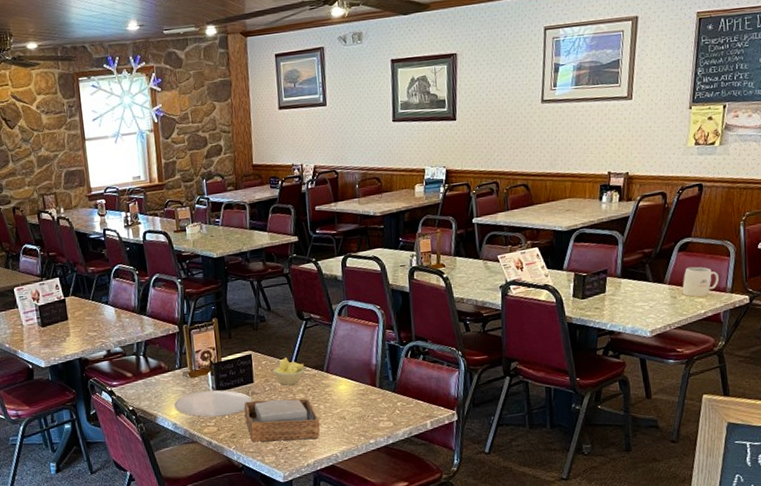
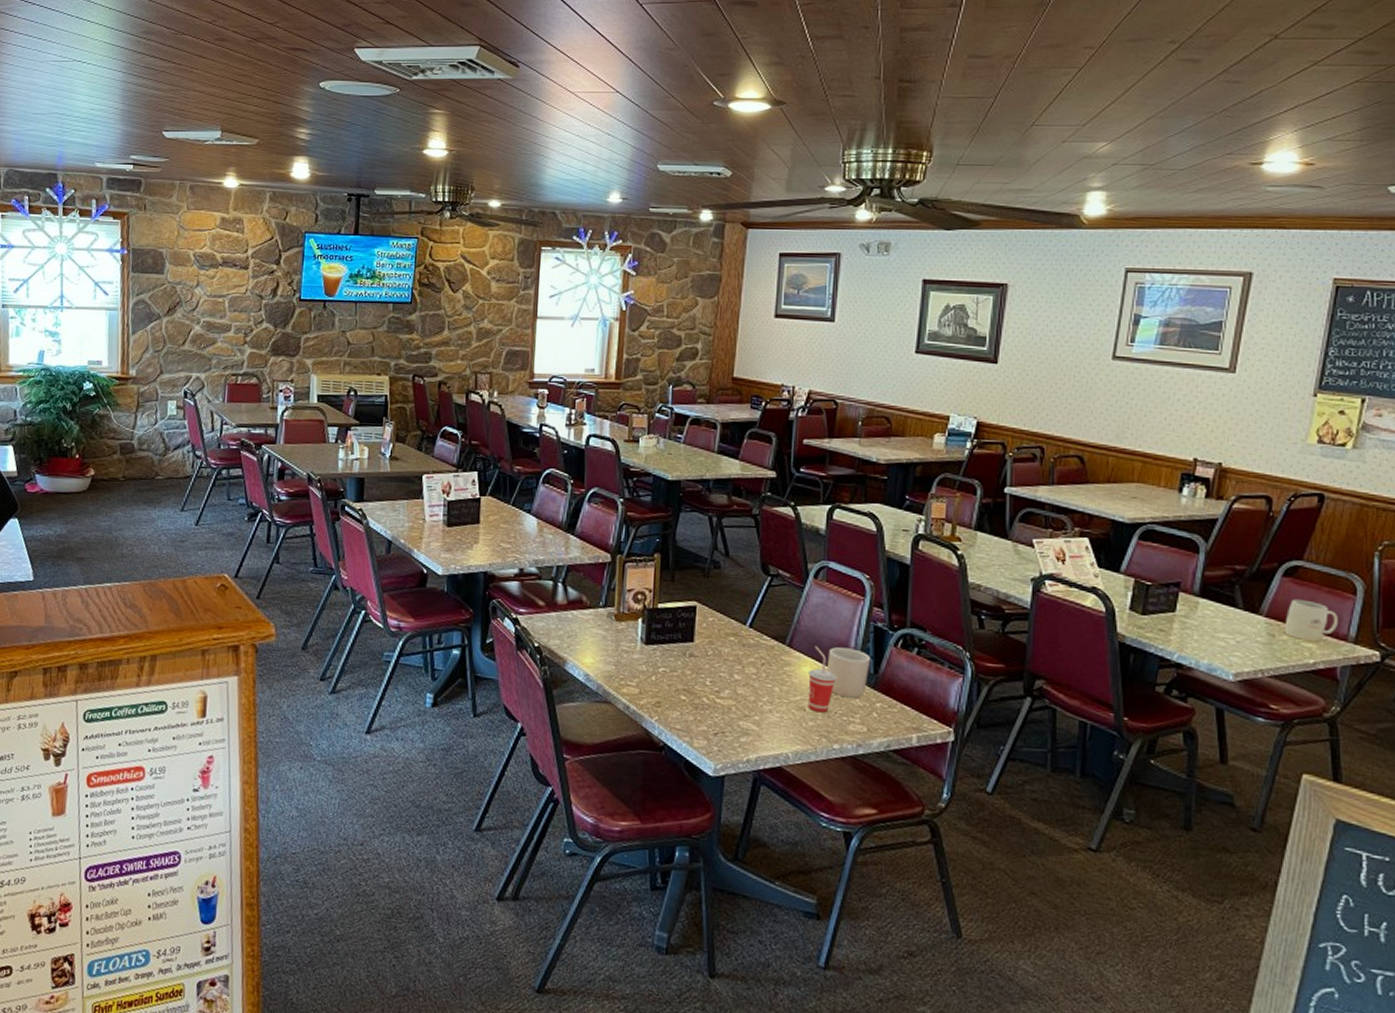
plate: present [174,390,253,418] -> none [590,639,689,678]
napkin holder: present [244,398,320,442] -> none [676,664,771,729]
ice cream: present [273,357,304,386] -> none [721,617,762,654]
beverage cup: none [344,368,366,418] -> present [807,646,837,713]
mug: none [357,364,390,403] -> present [826,647,871,699]

